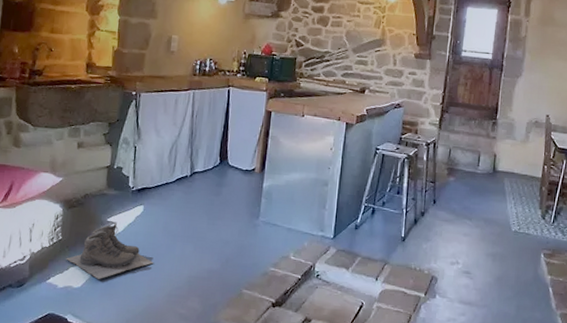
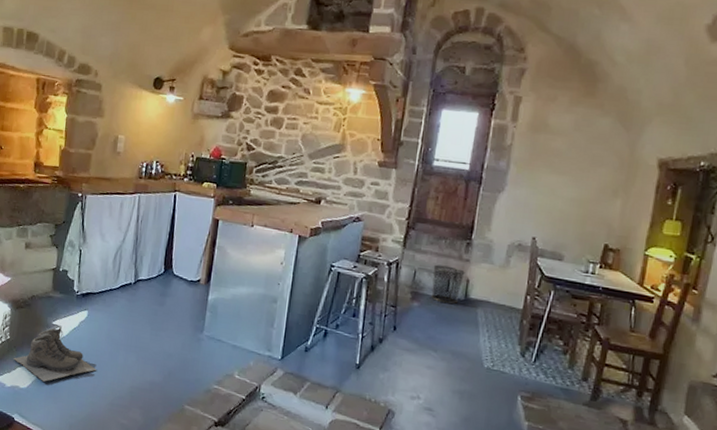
trash can: none [465,143,492,177] -> present [431,264,465,305]

